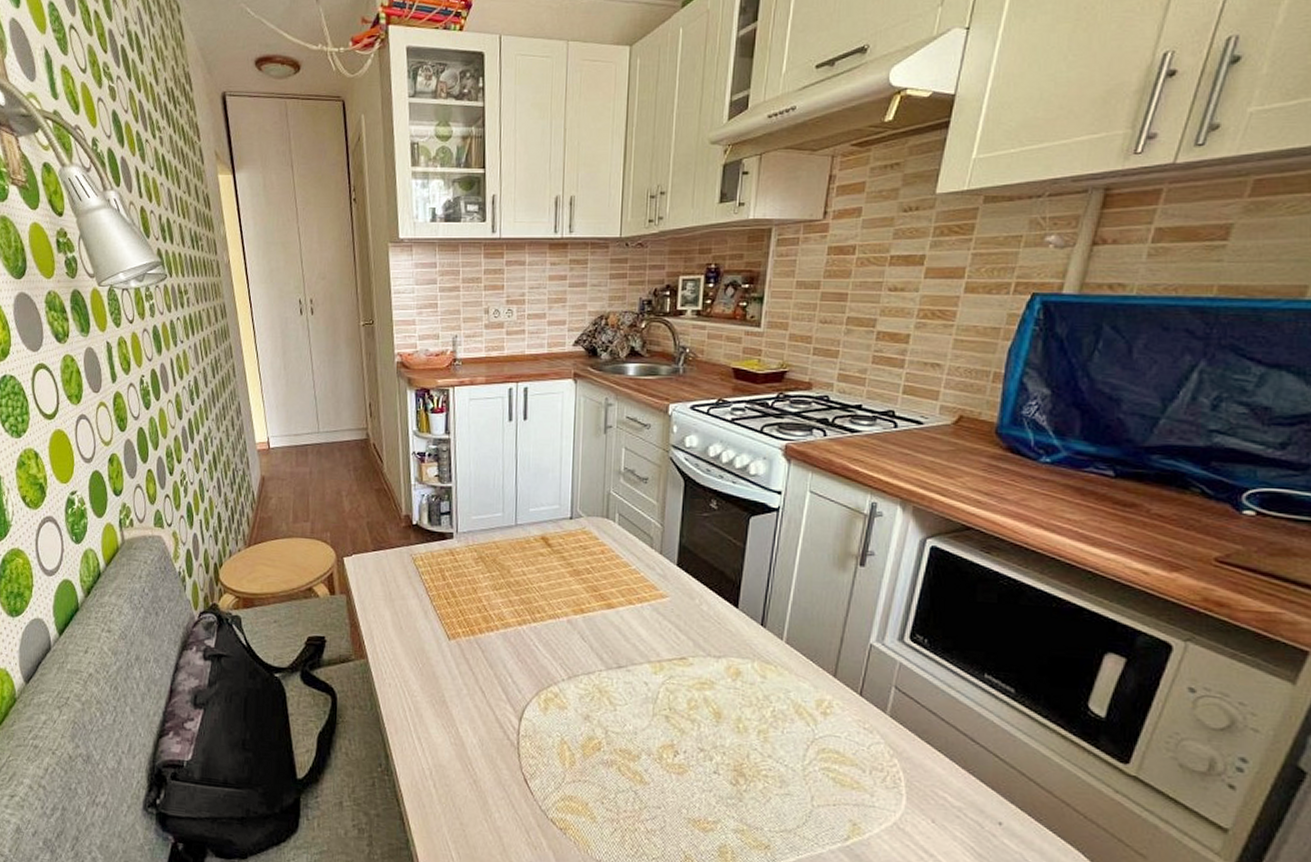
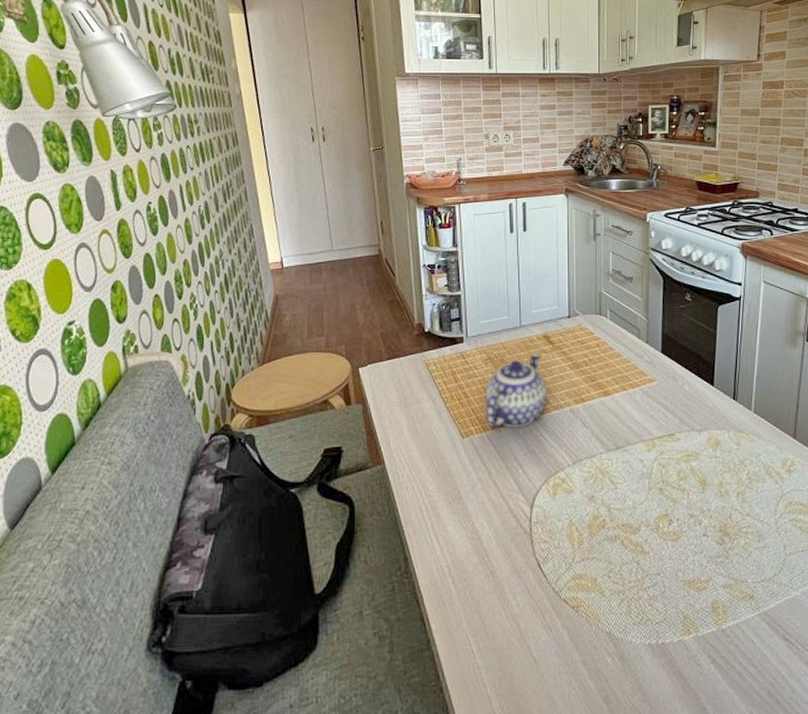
teapot: none [474,556,543,635] -> present [485,354,548,429]

